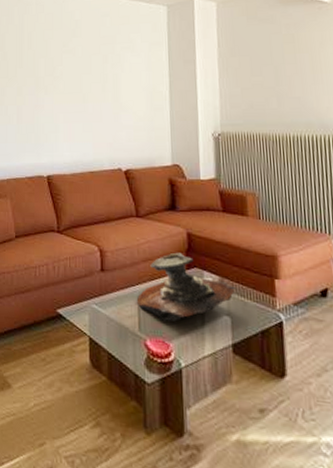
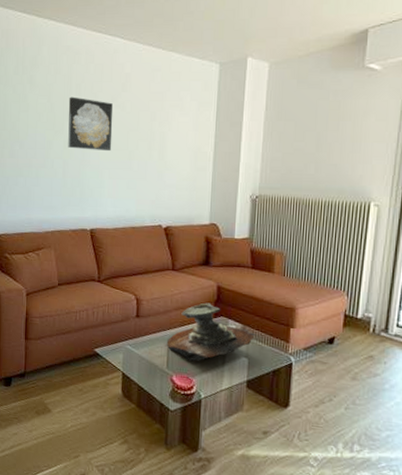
wall art: none [21,45,65,96] -> present [68,96,113,152]

